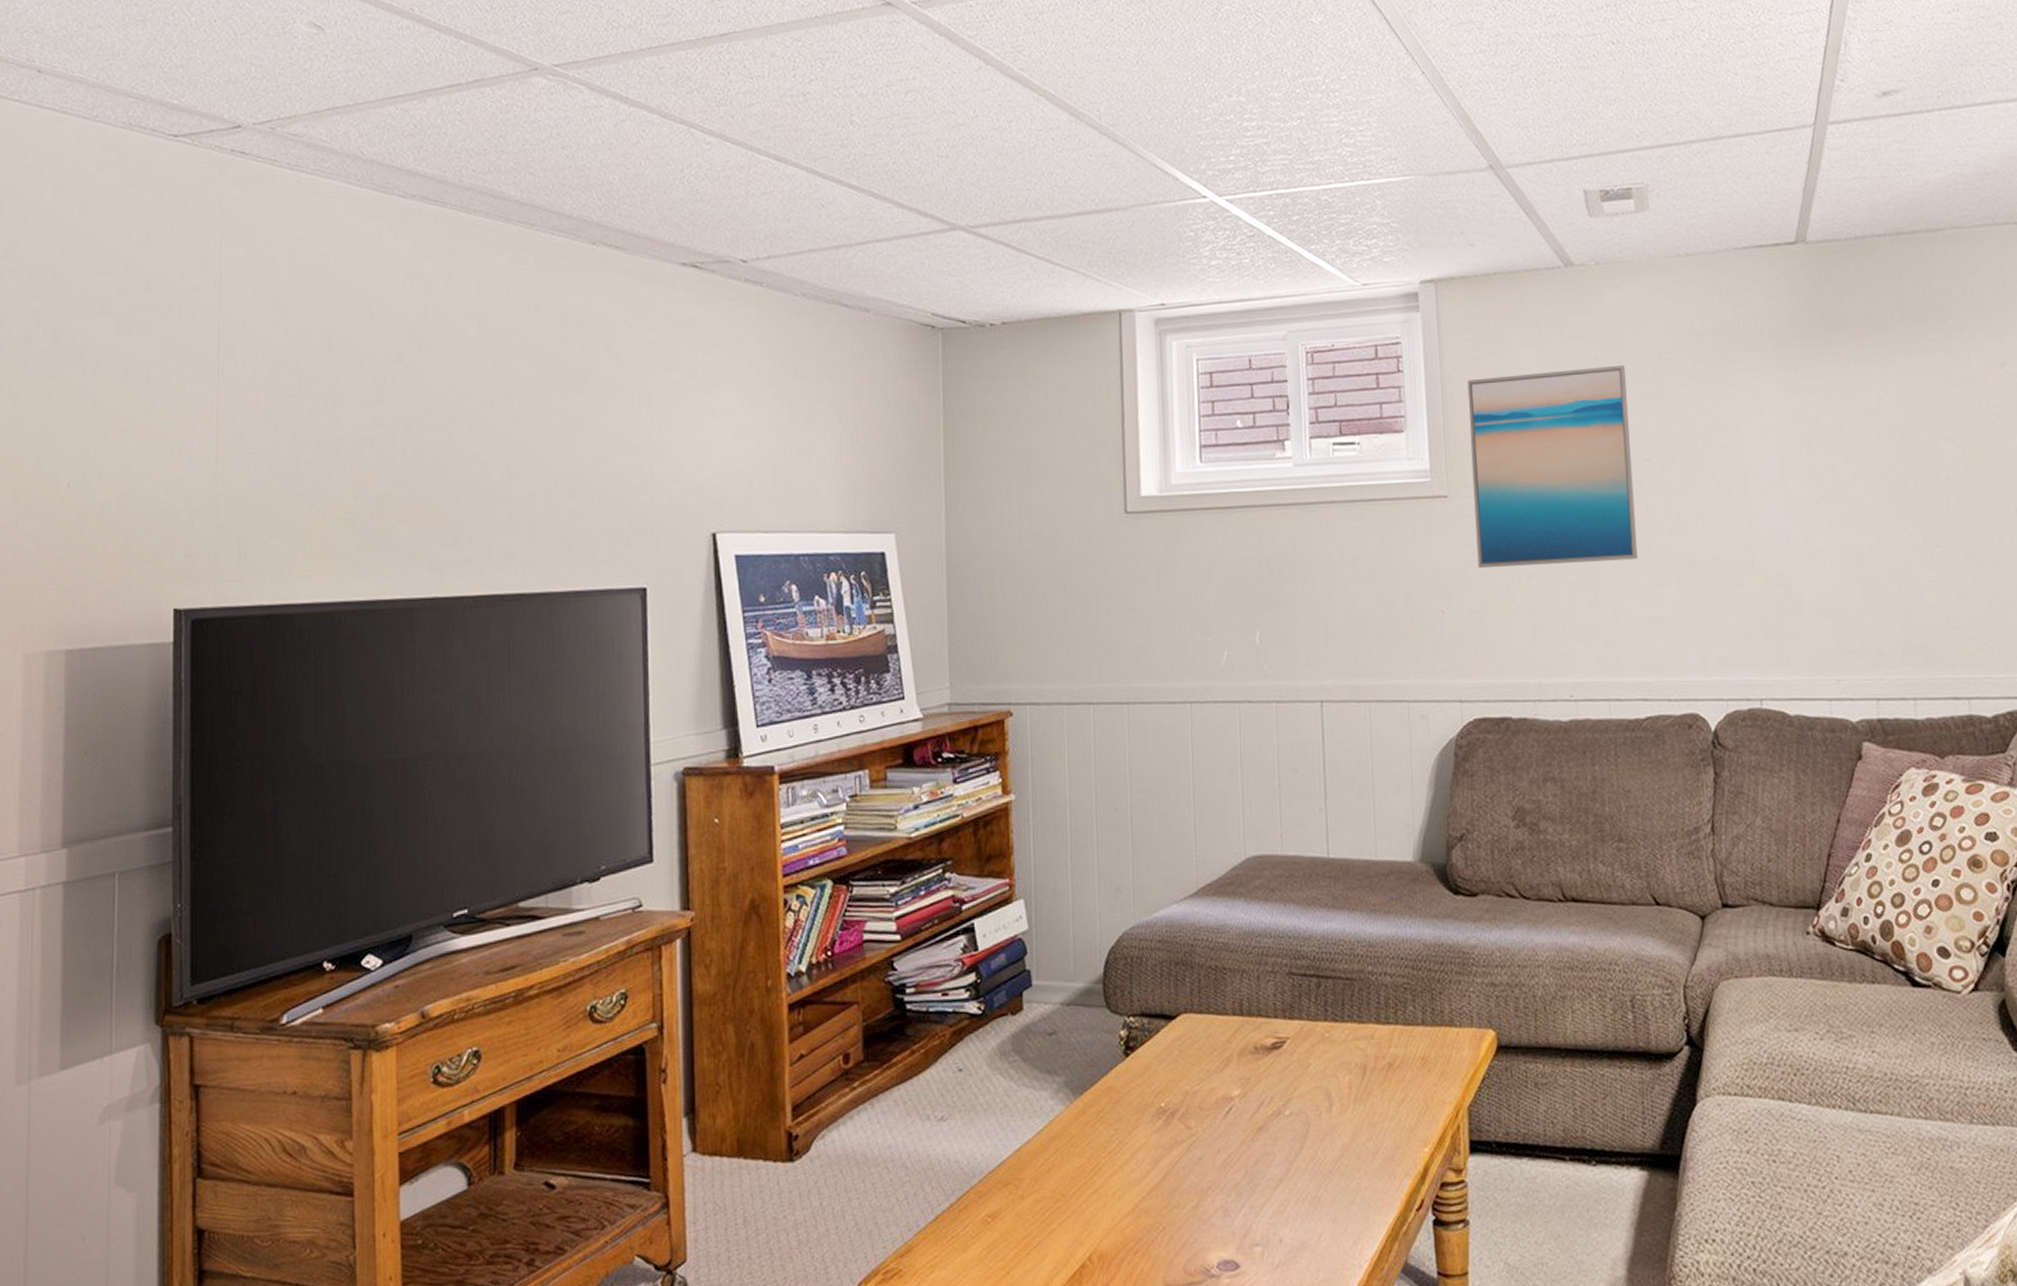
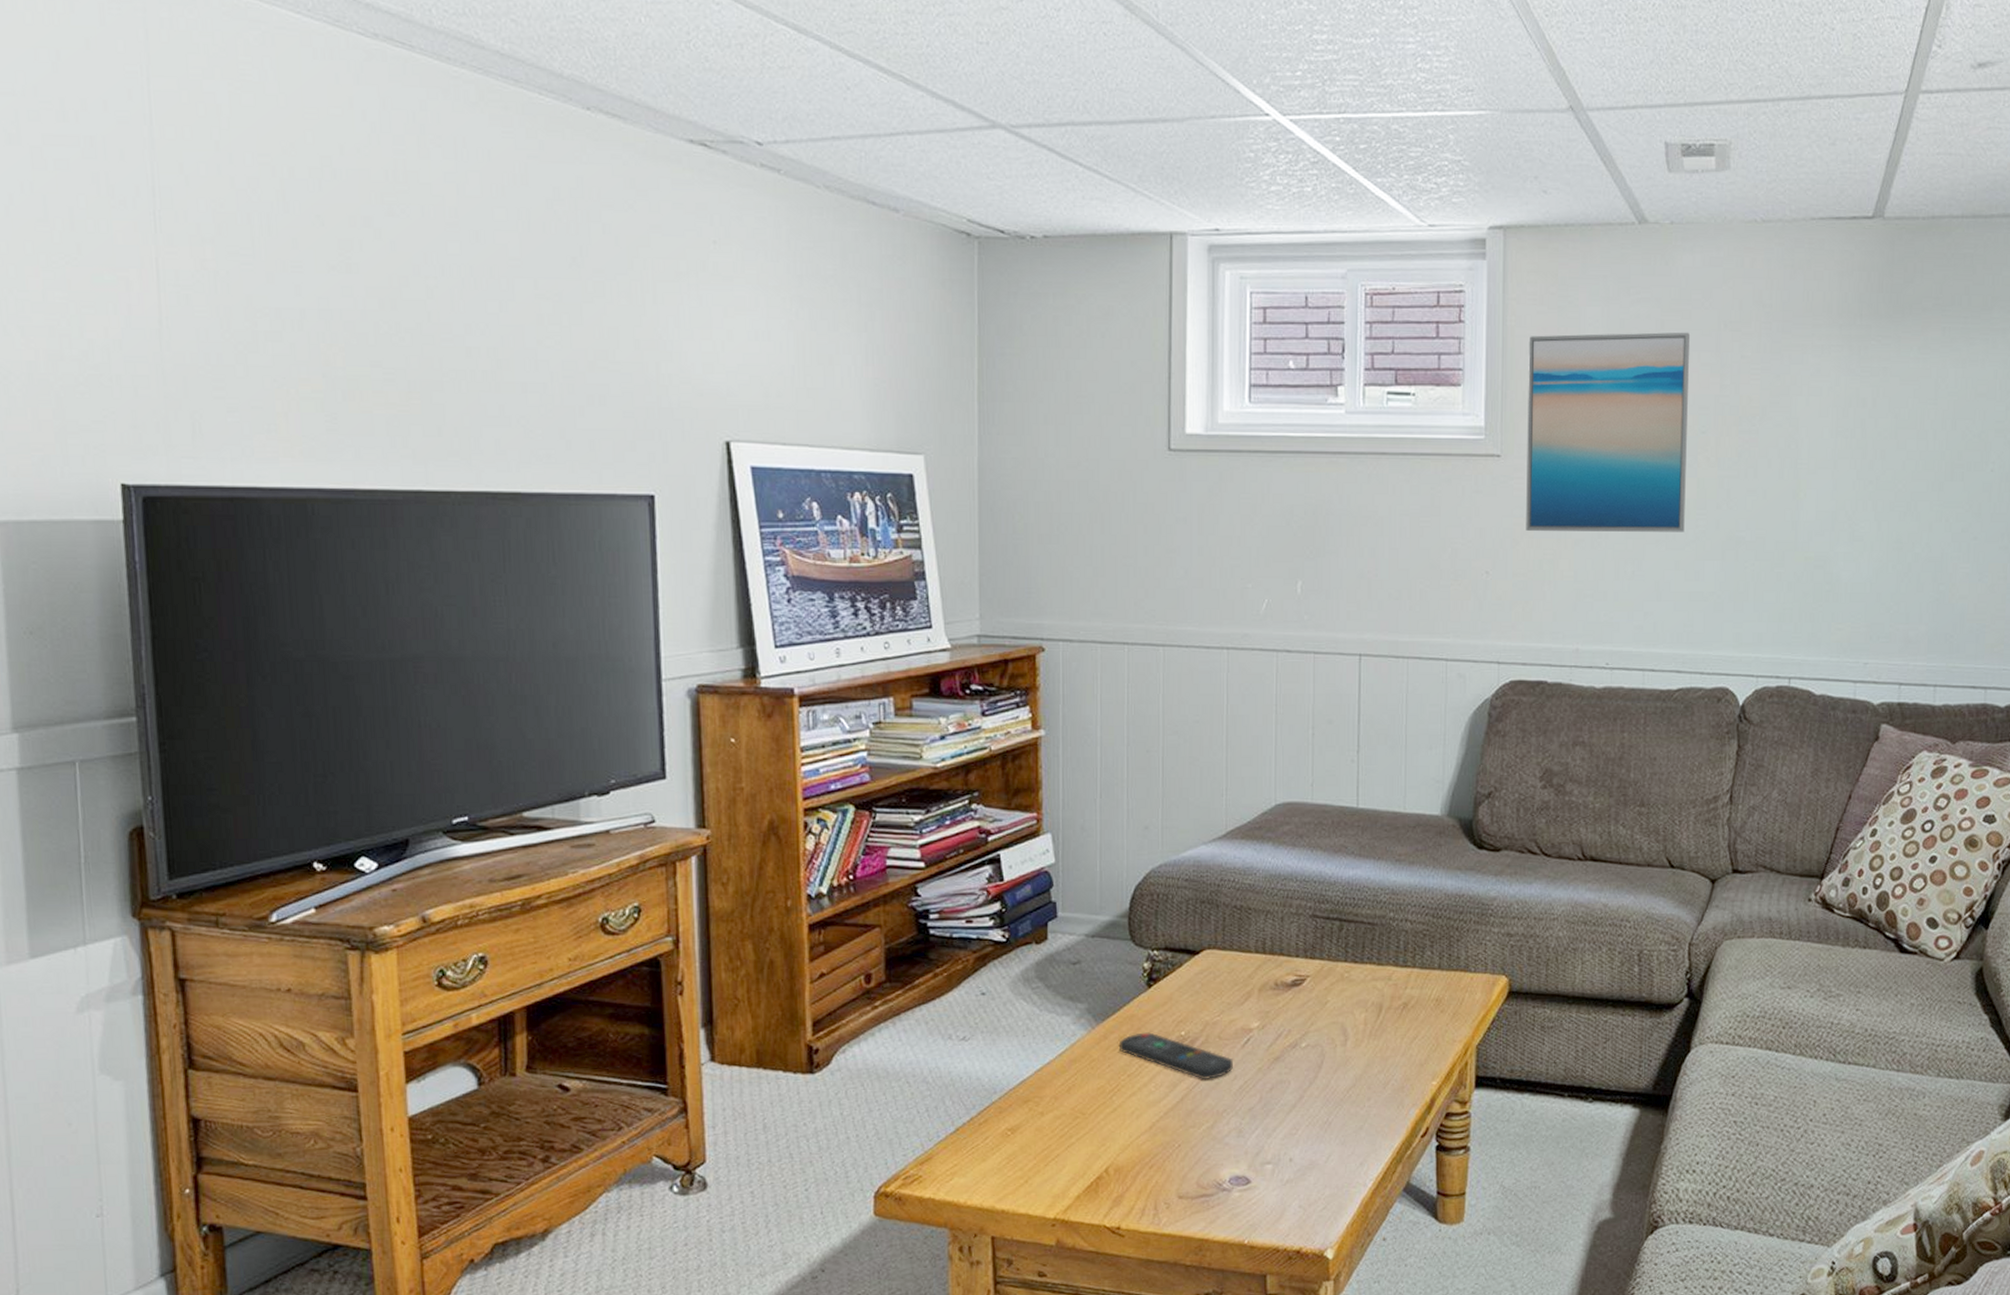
remote control: none [1098,1105,1216,1155] -> present [1120,1032,1233,1080]

